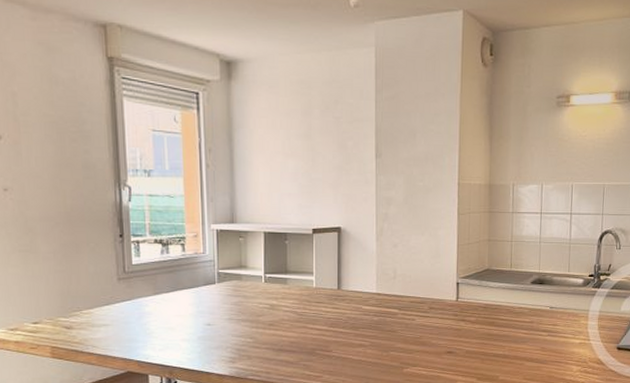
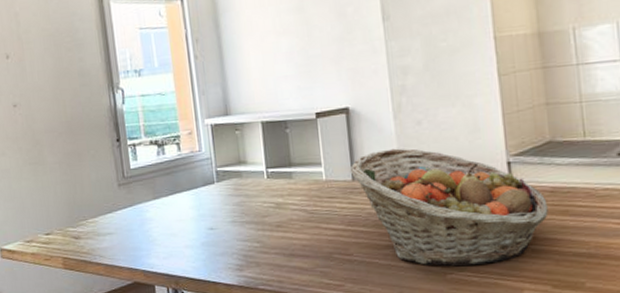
fruit basket: none [336,265,481,363] -> present [350,148,549,267]

